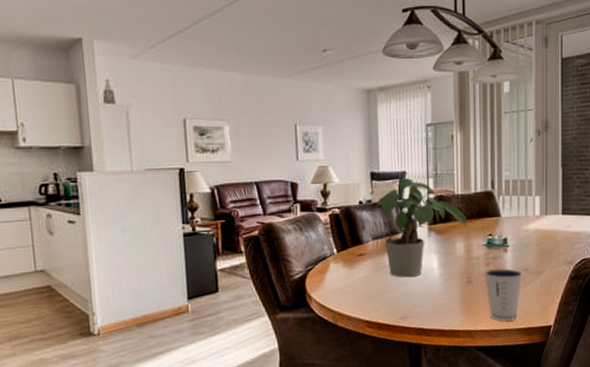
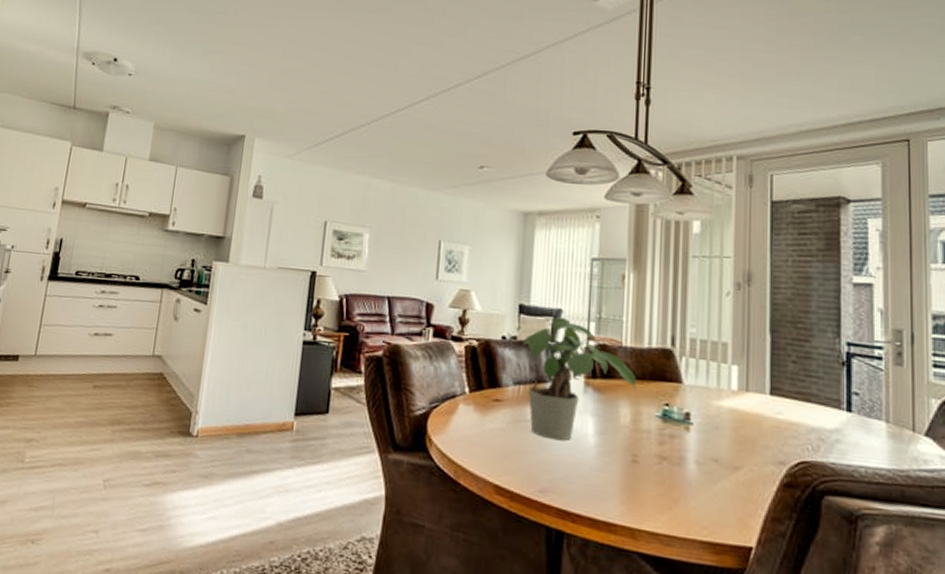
dixie cup: present [484,268,523,321] -> none [655,450,712,528]

